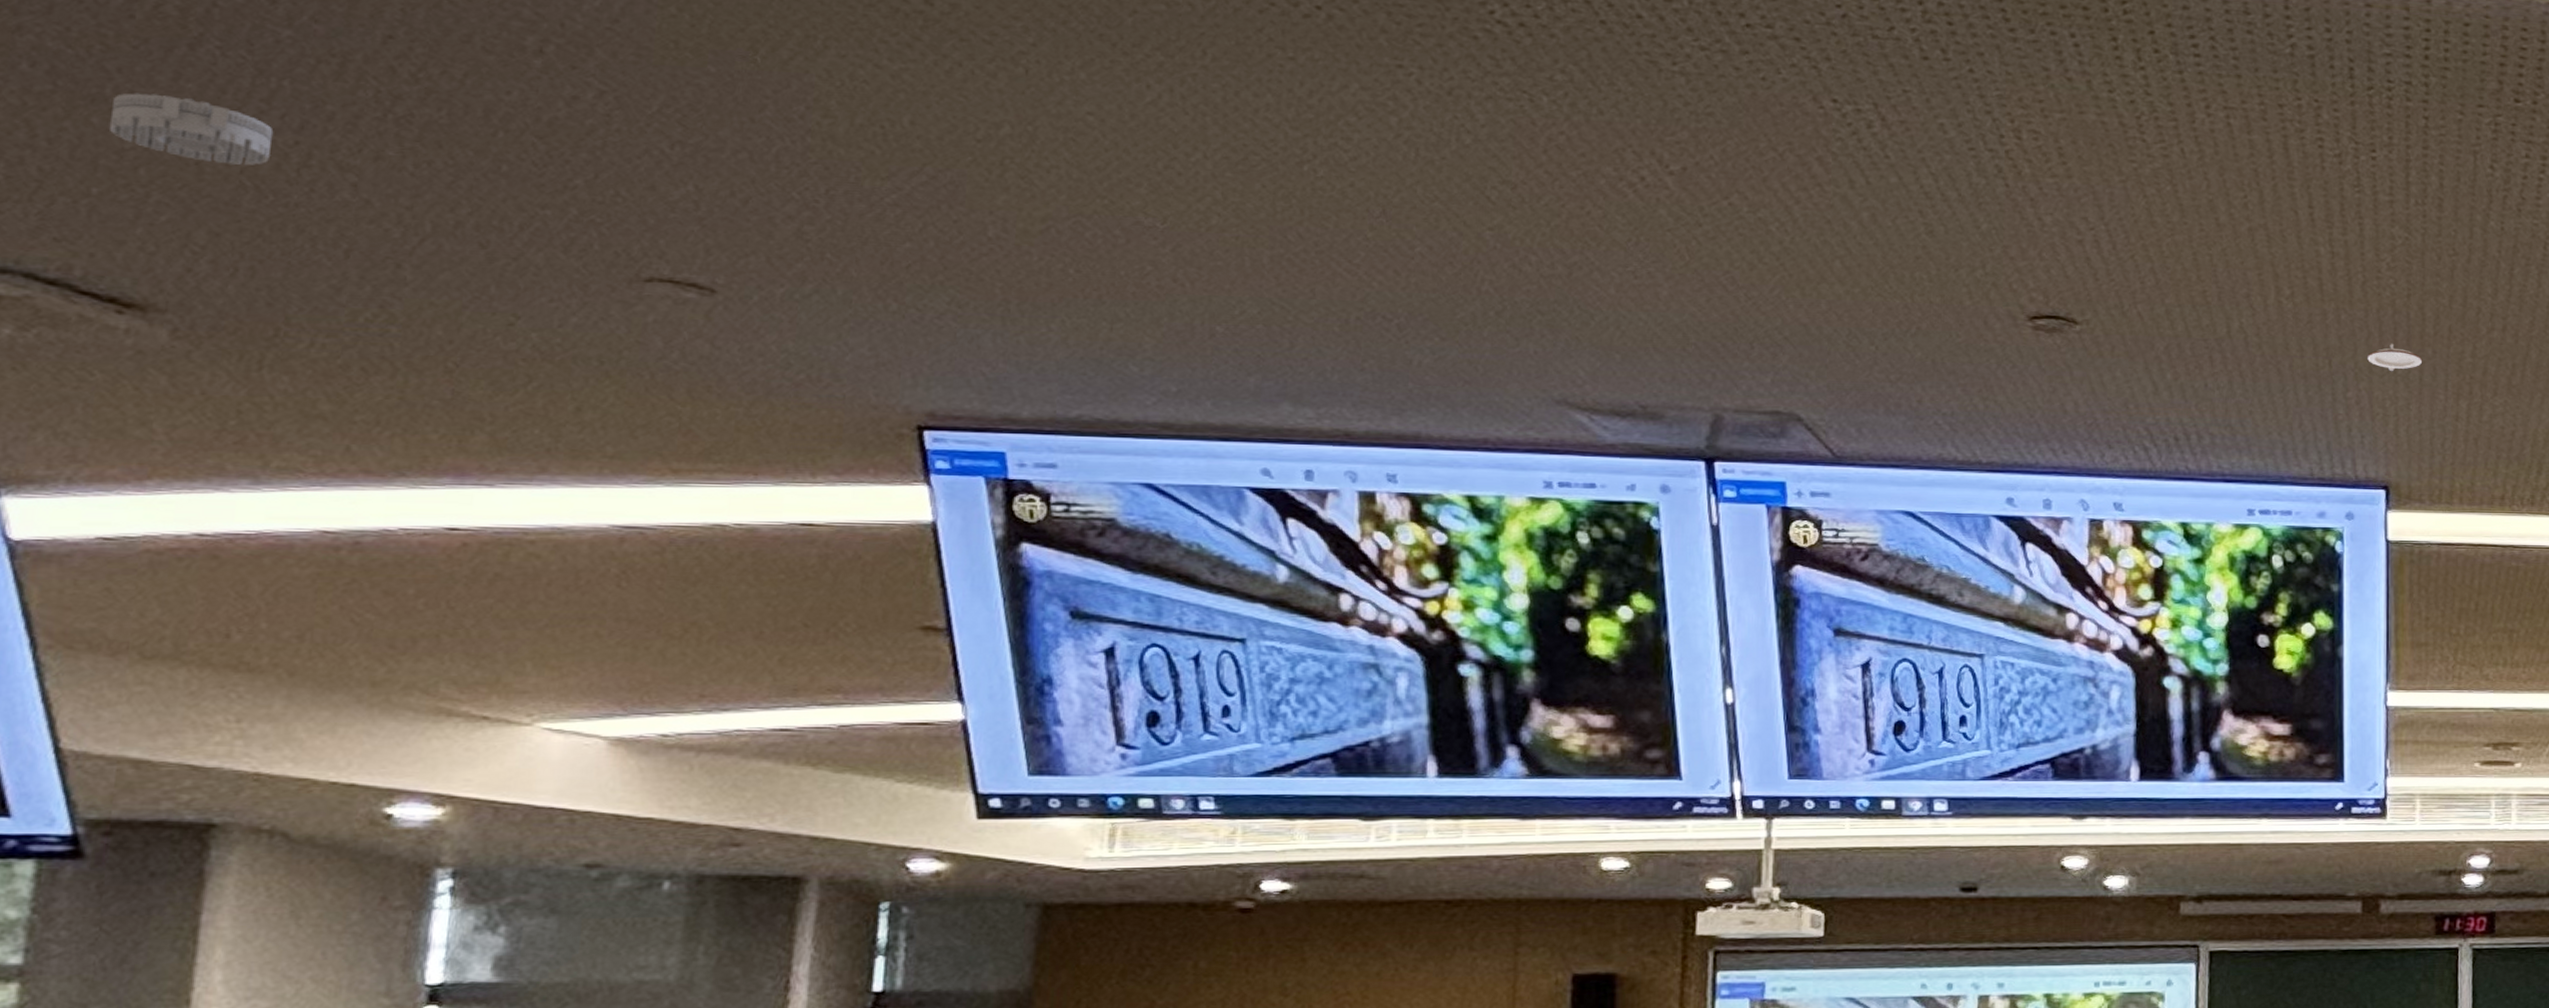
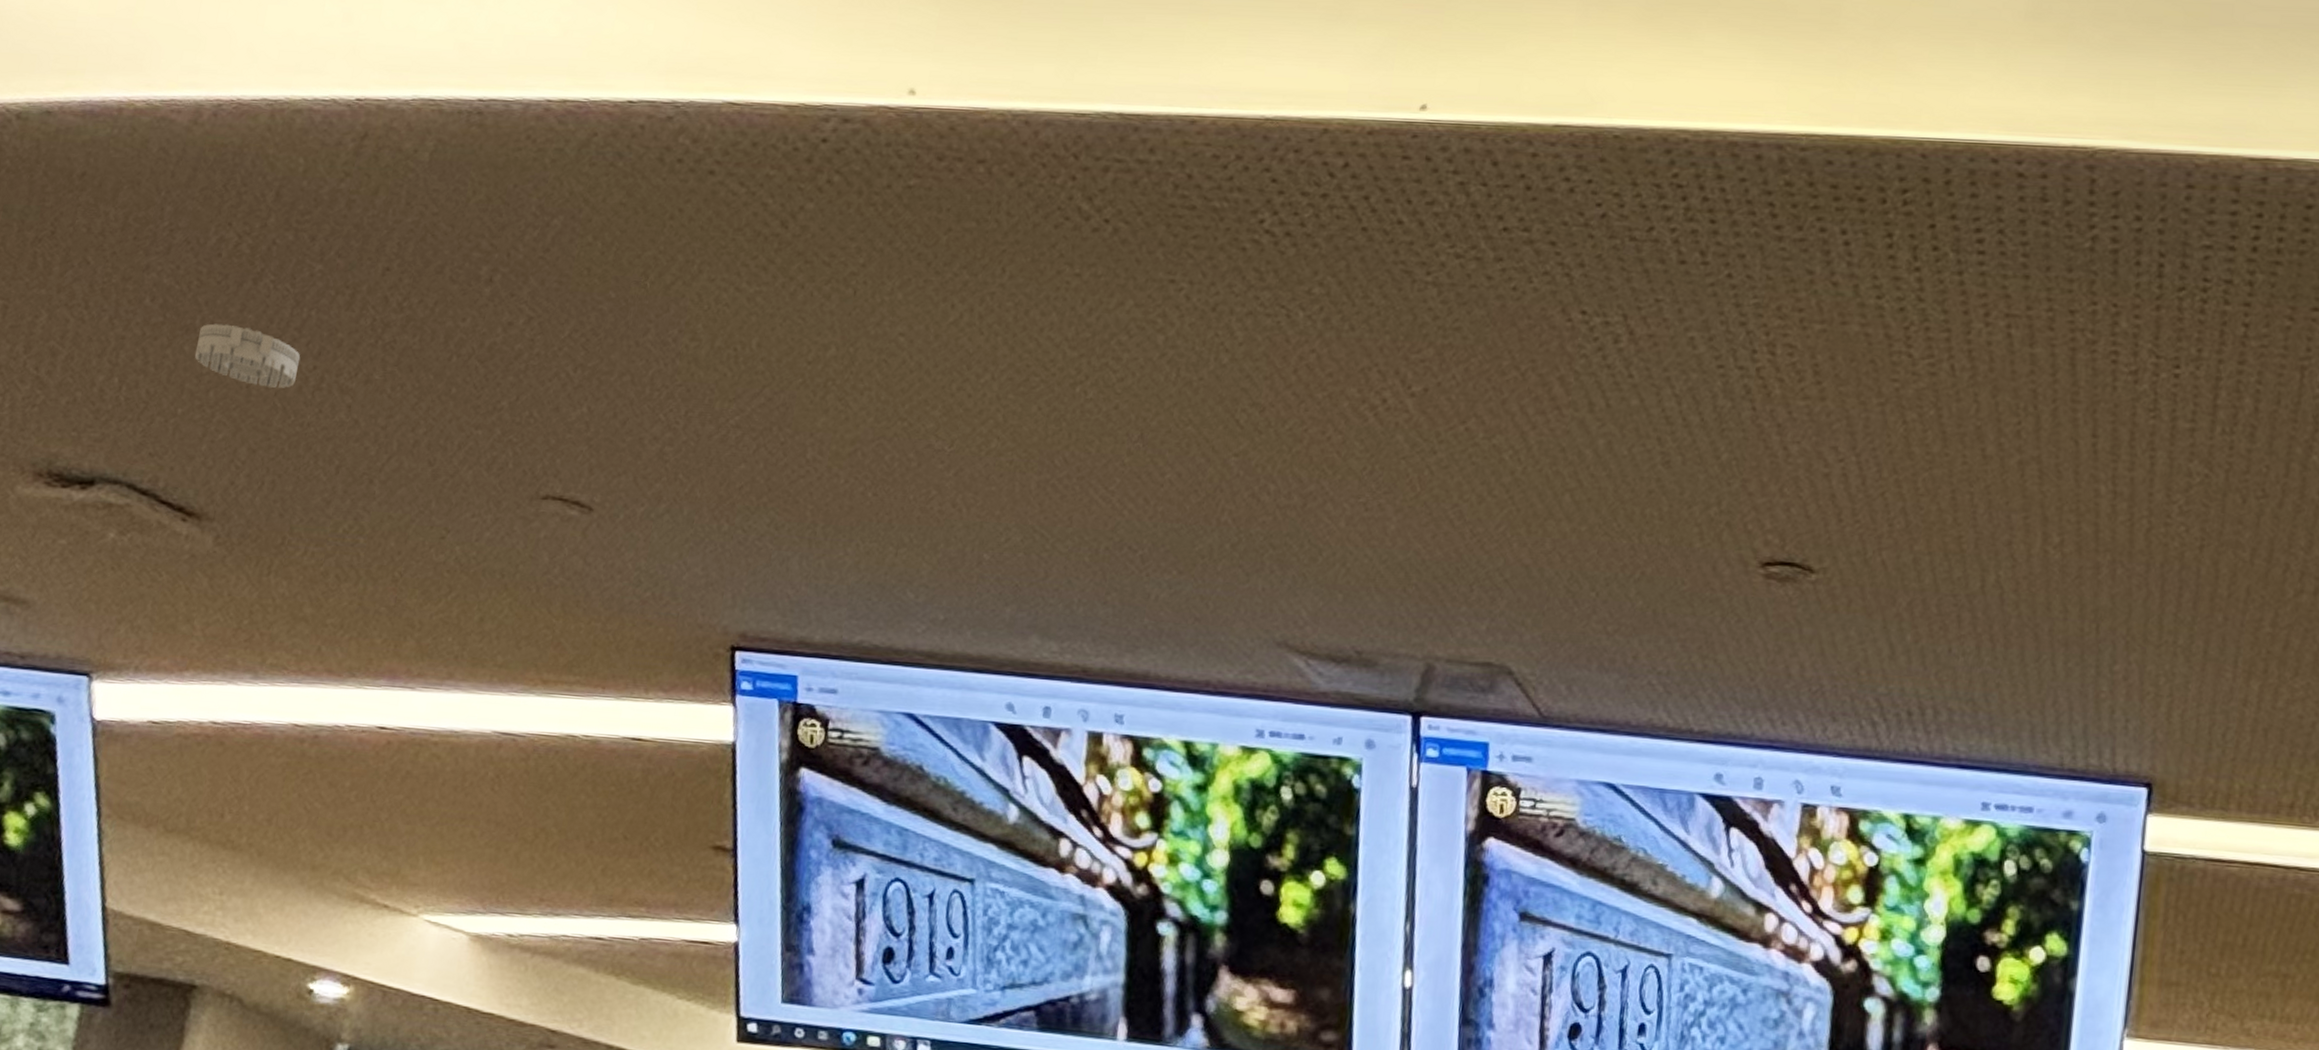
recessed light: present [2367,343,2423,372] -> none [2143,605,2211,642]

